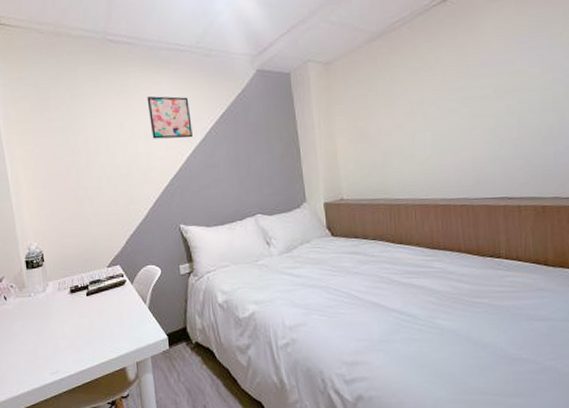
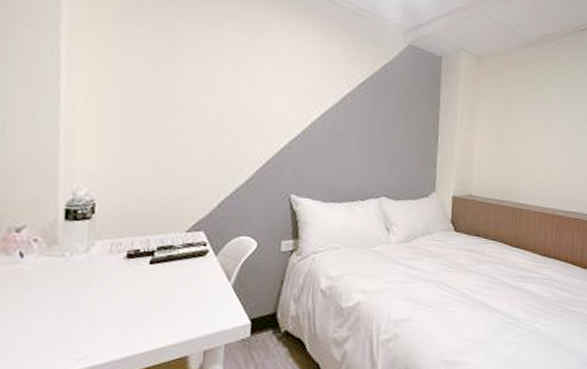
wall art: present [147,96,193,139] -> none [275,40,328,100]

